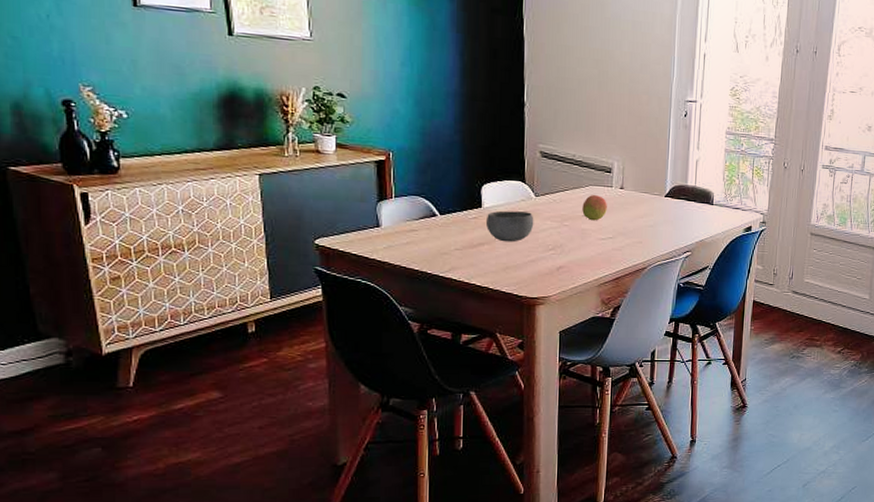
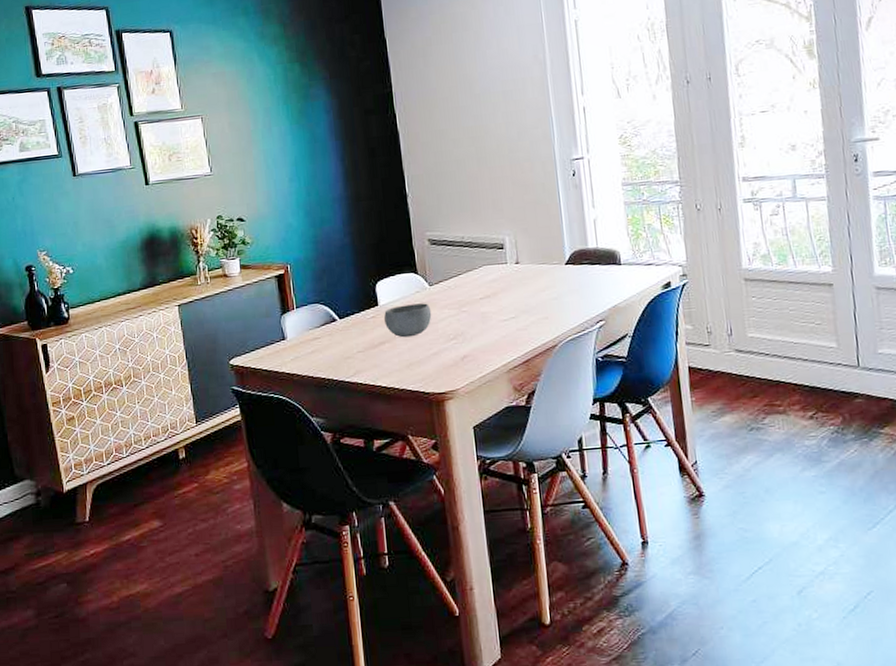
fruit: present [582,195,607,221] -> none [478,274,505,303]

